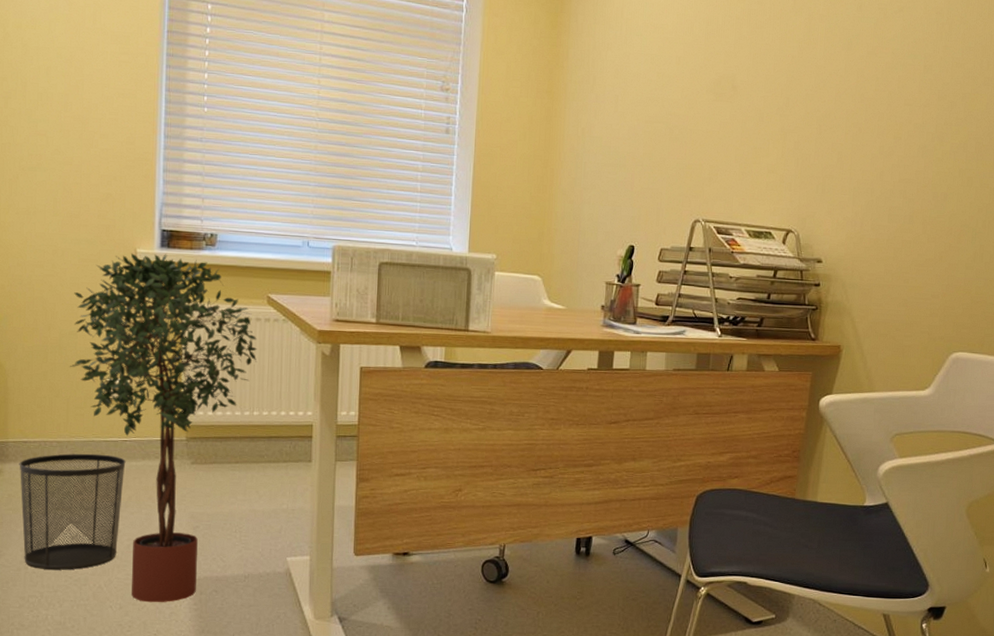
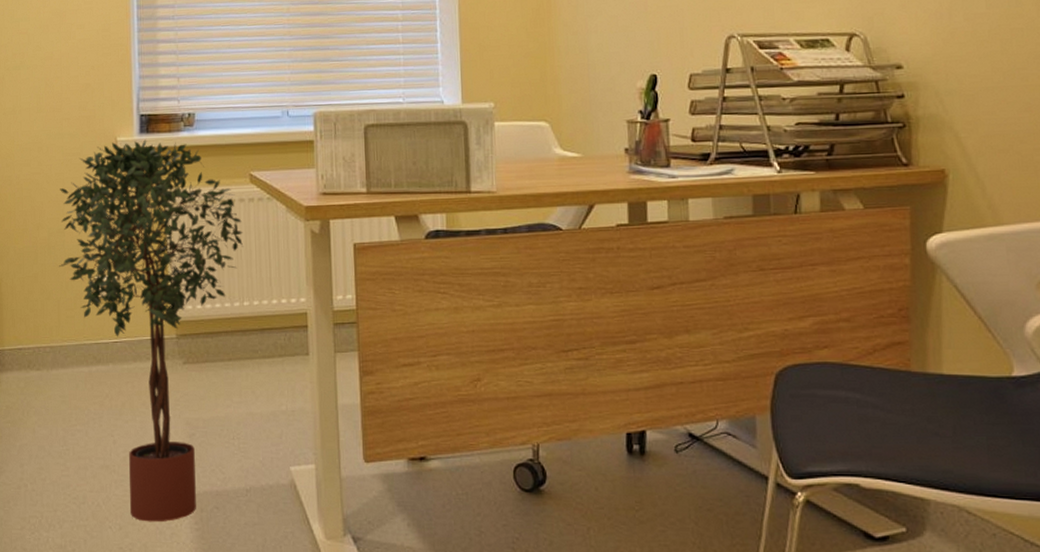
waste bin: present [19,453,126,570] -> none [15,358,118,487]

